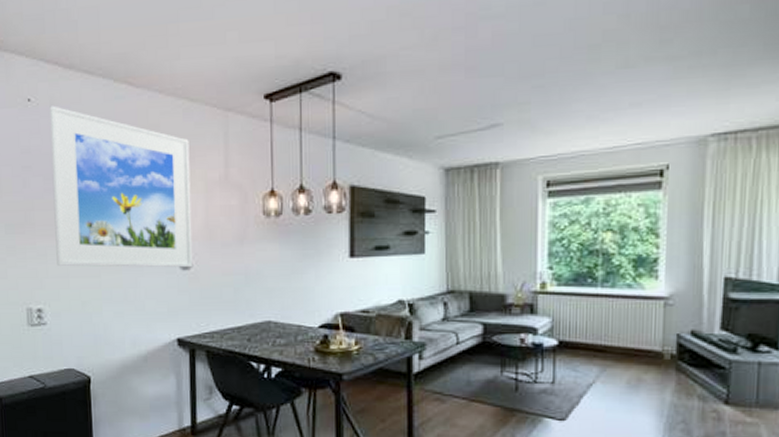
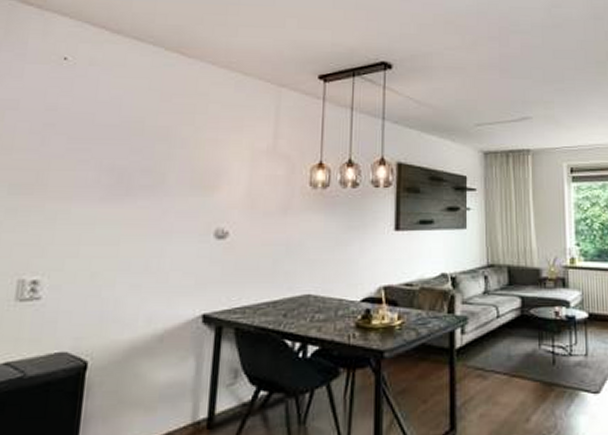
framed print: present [49,105,193,268] -> none [67,66,239,237]

